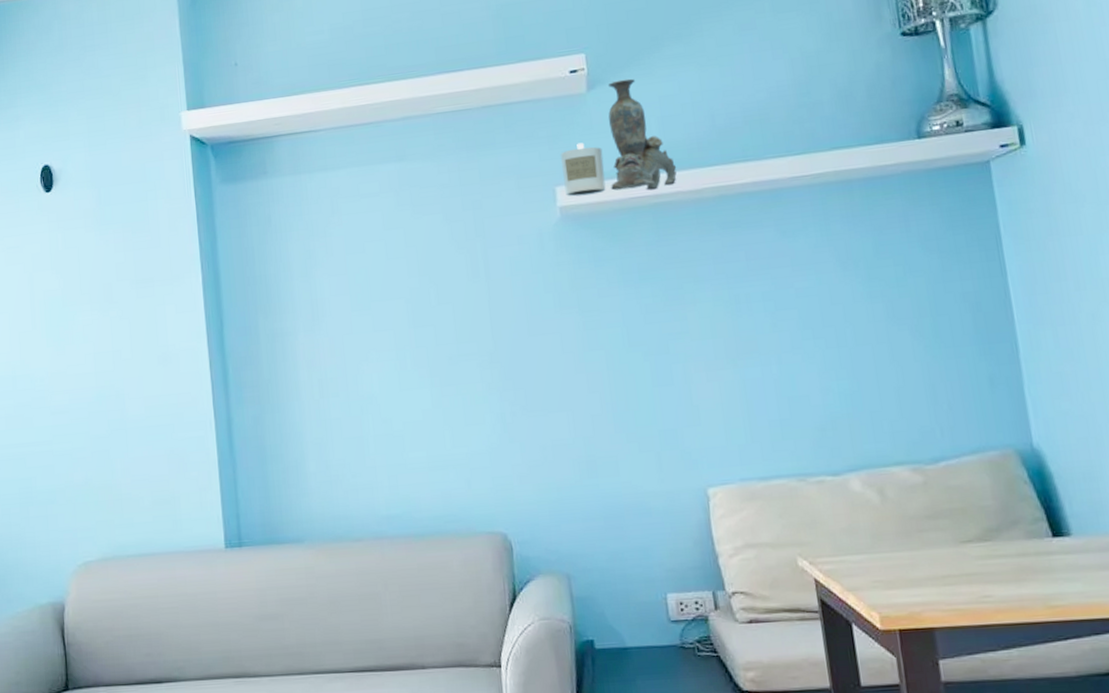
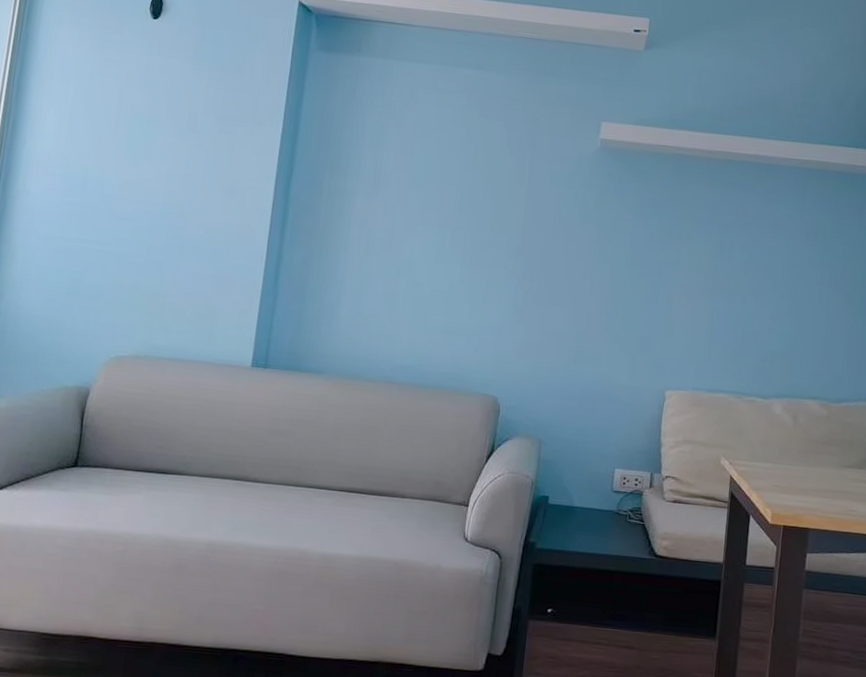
candle: present [559,142,606,197] -> none [608,90,646,136]
vase with dog figurine: present [607,78,677,191] -> none [644,47,701,143]

